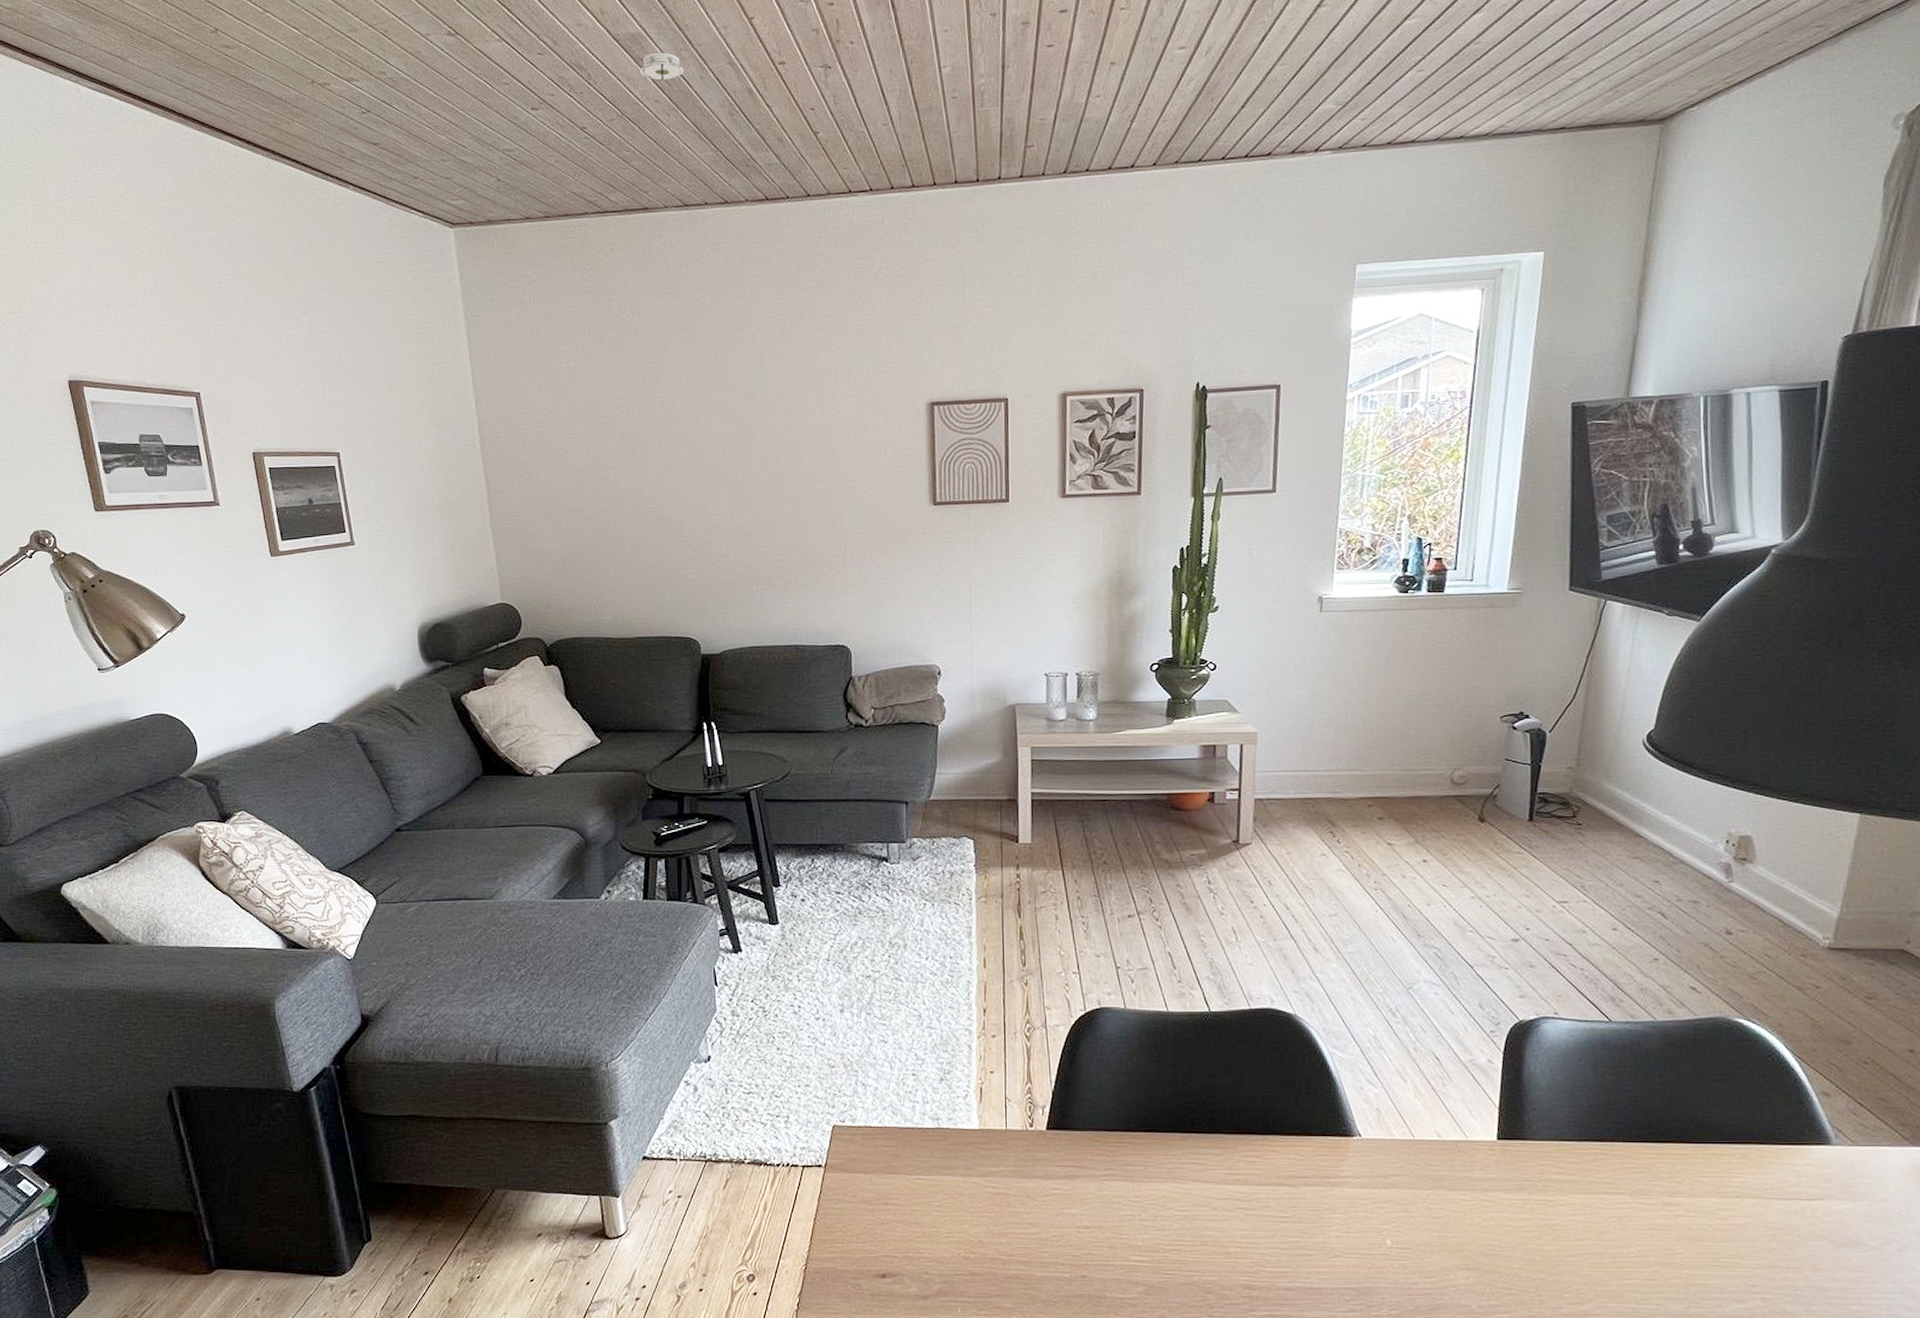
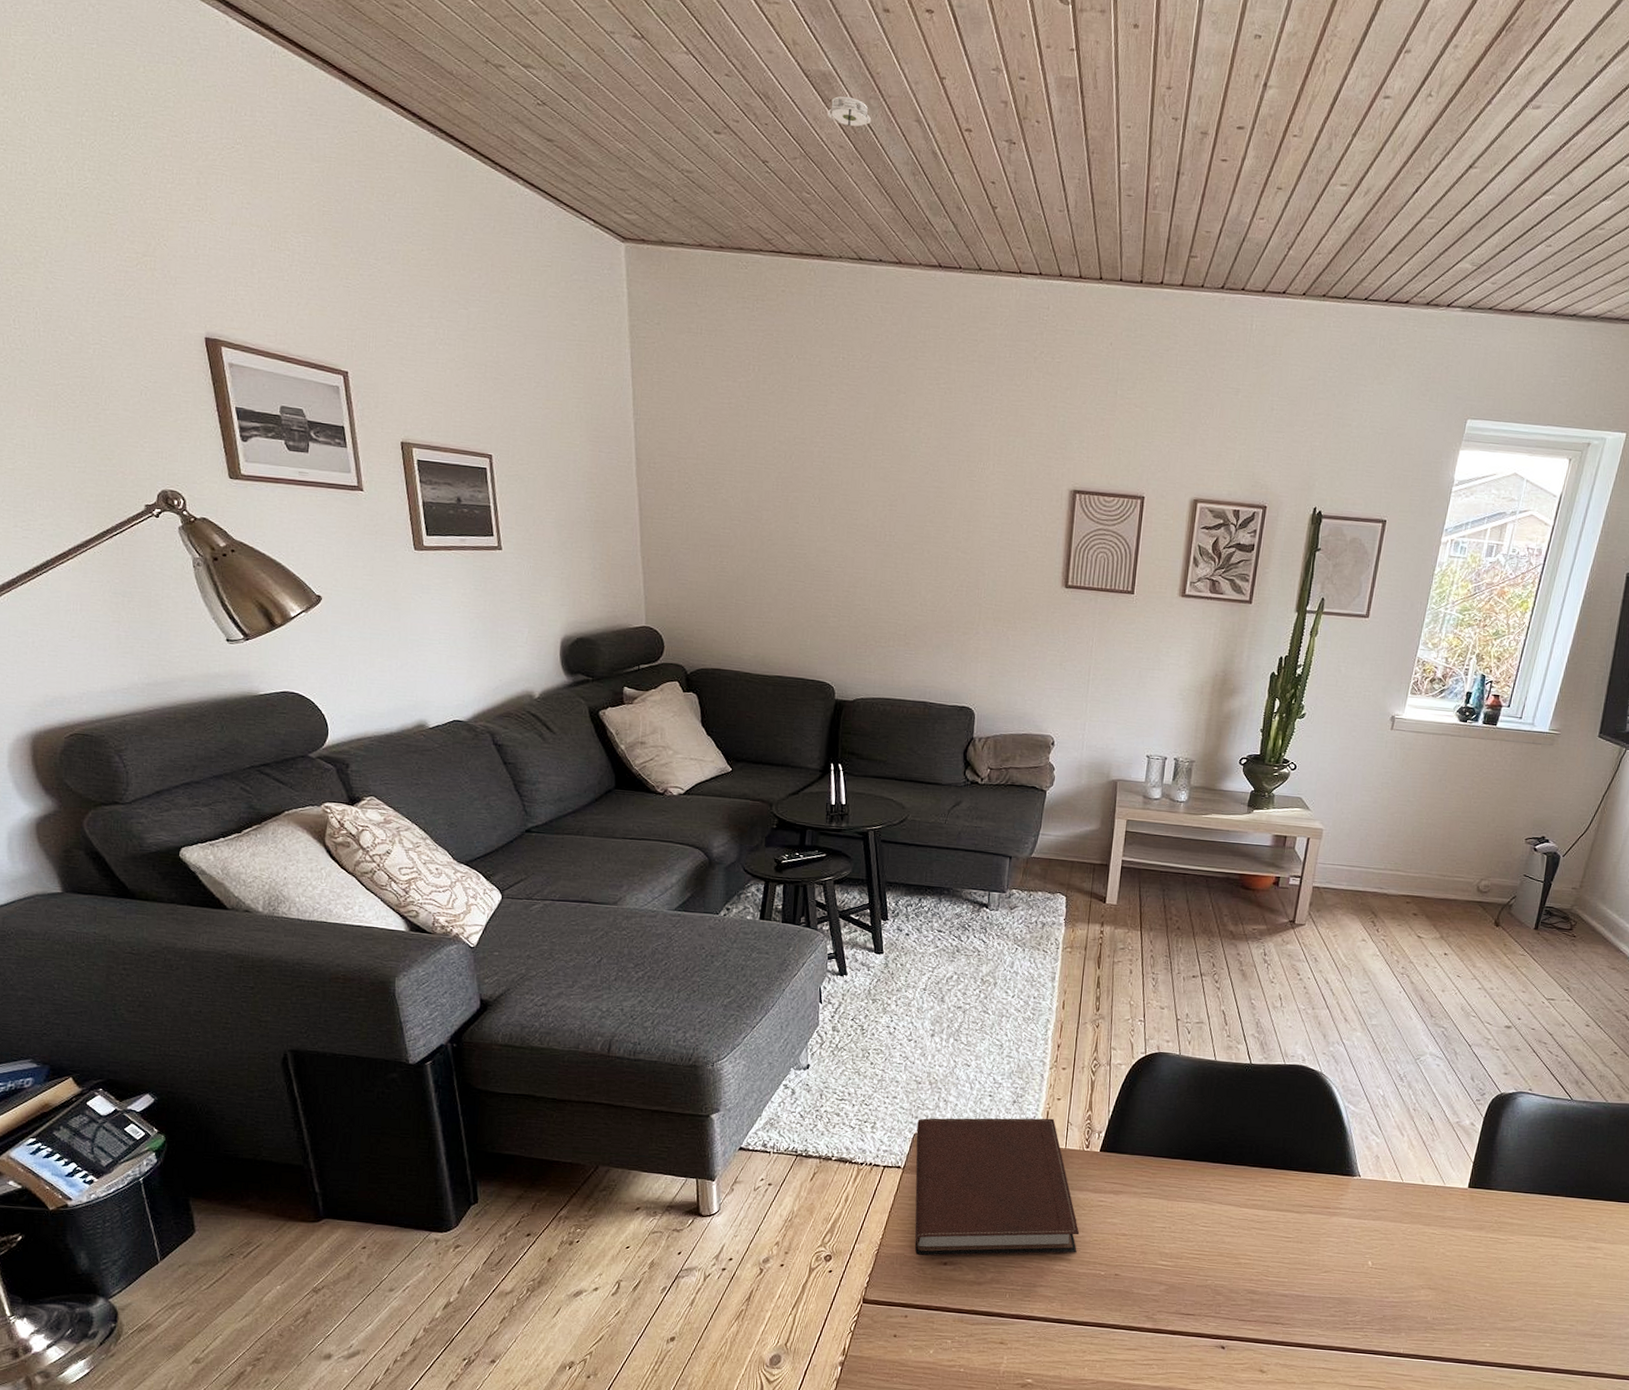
notebook: none [835,1095,1034,1269] -> present [914,1118,1080,1257]

